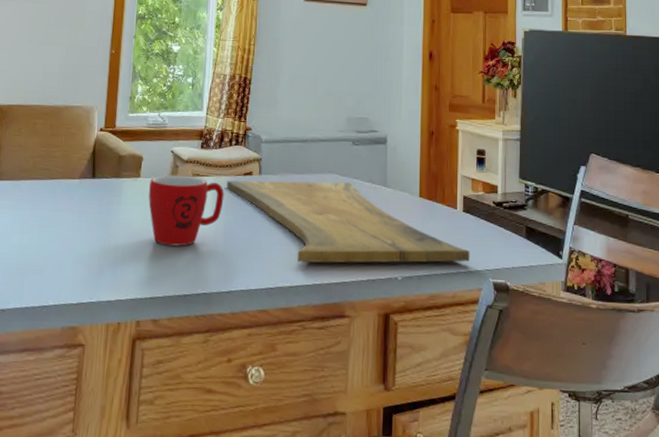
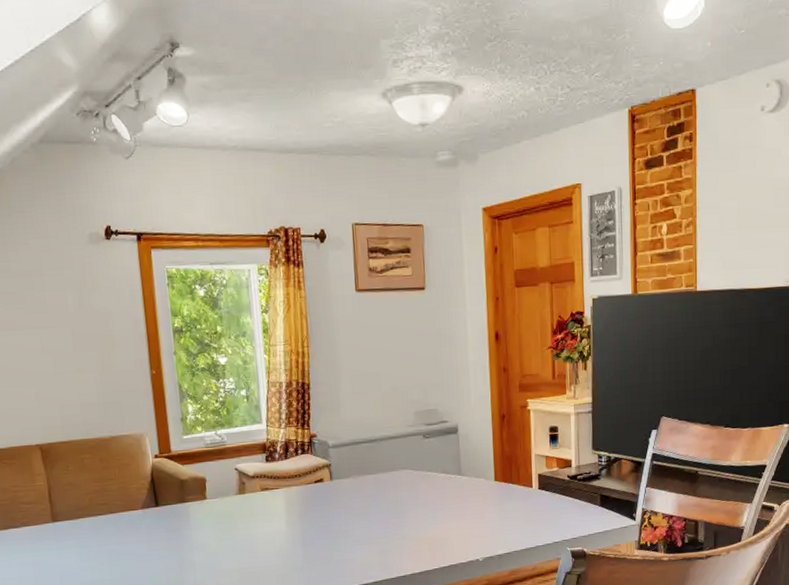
mug: present [148,175,224,246] -> none [217,490,298,562]
cutting board: present [227,180,470,263] -> none [298,476,548,559]

